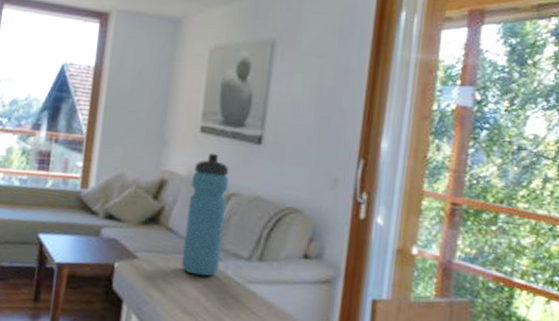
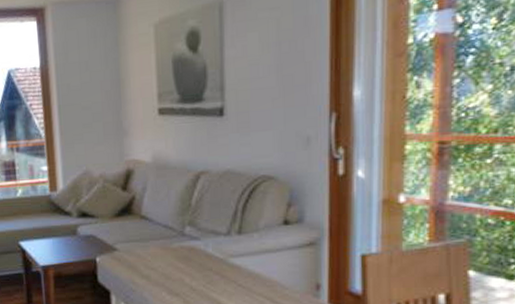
water bottle: present [181,153,229,276] -> none [157,133,199,258]

